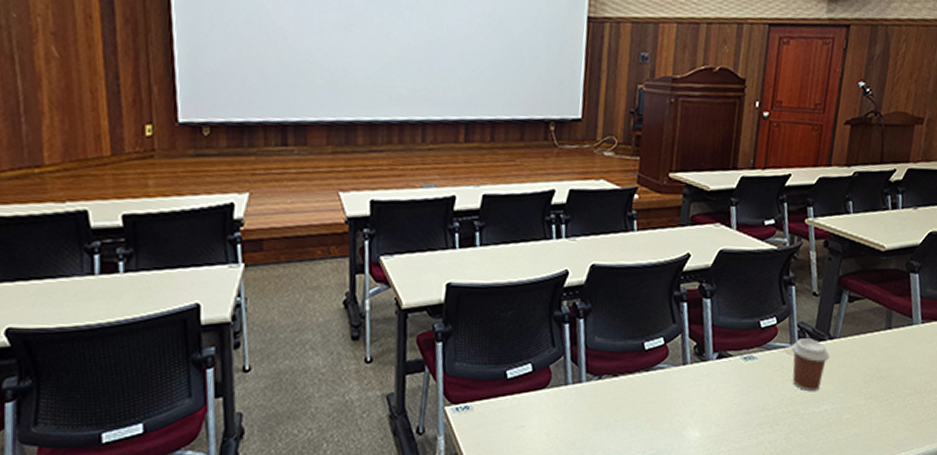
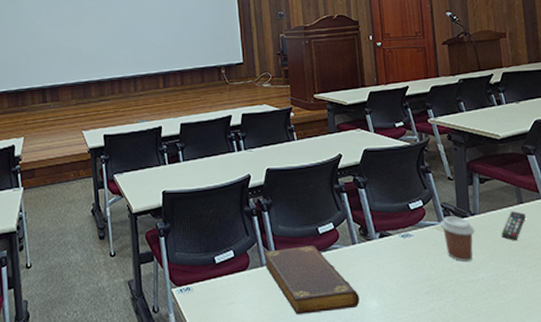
book: none [569,363,680,444] -> present [262,246,360,315]
remote control: none [858,337,891,371] -> present [501,211,526,241]

